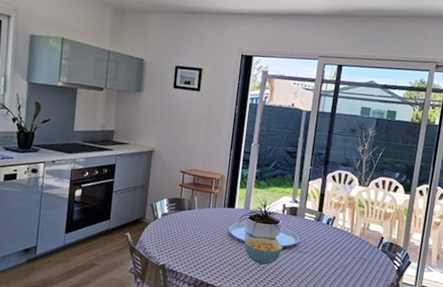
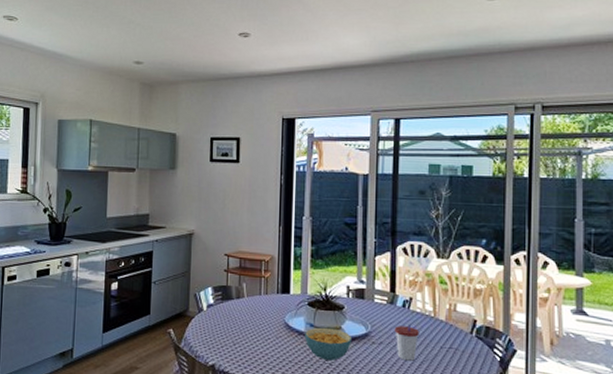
cup: none [318,237,338,267] -> present [394,323,419,361]

